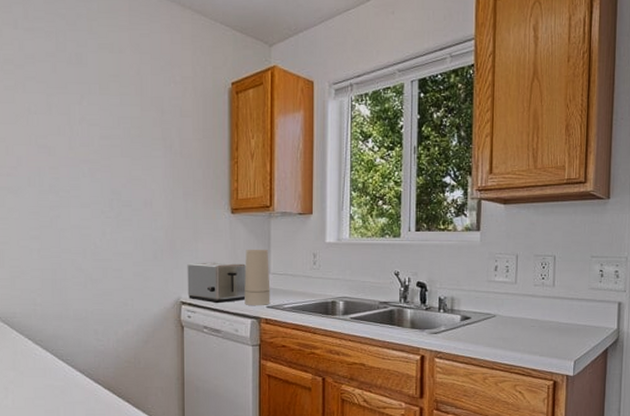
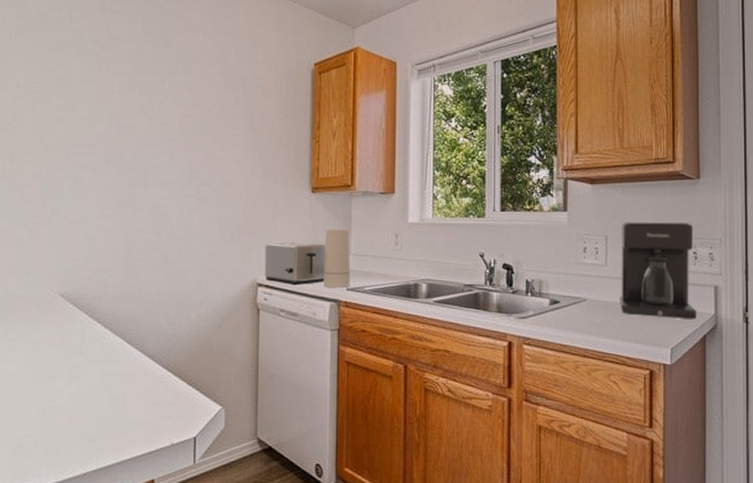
coffee maker: none [527,241,601,334] -> present [620,222,697,320]

